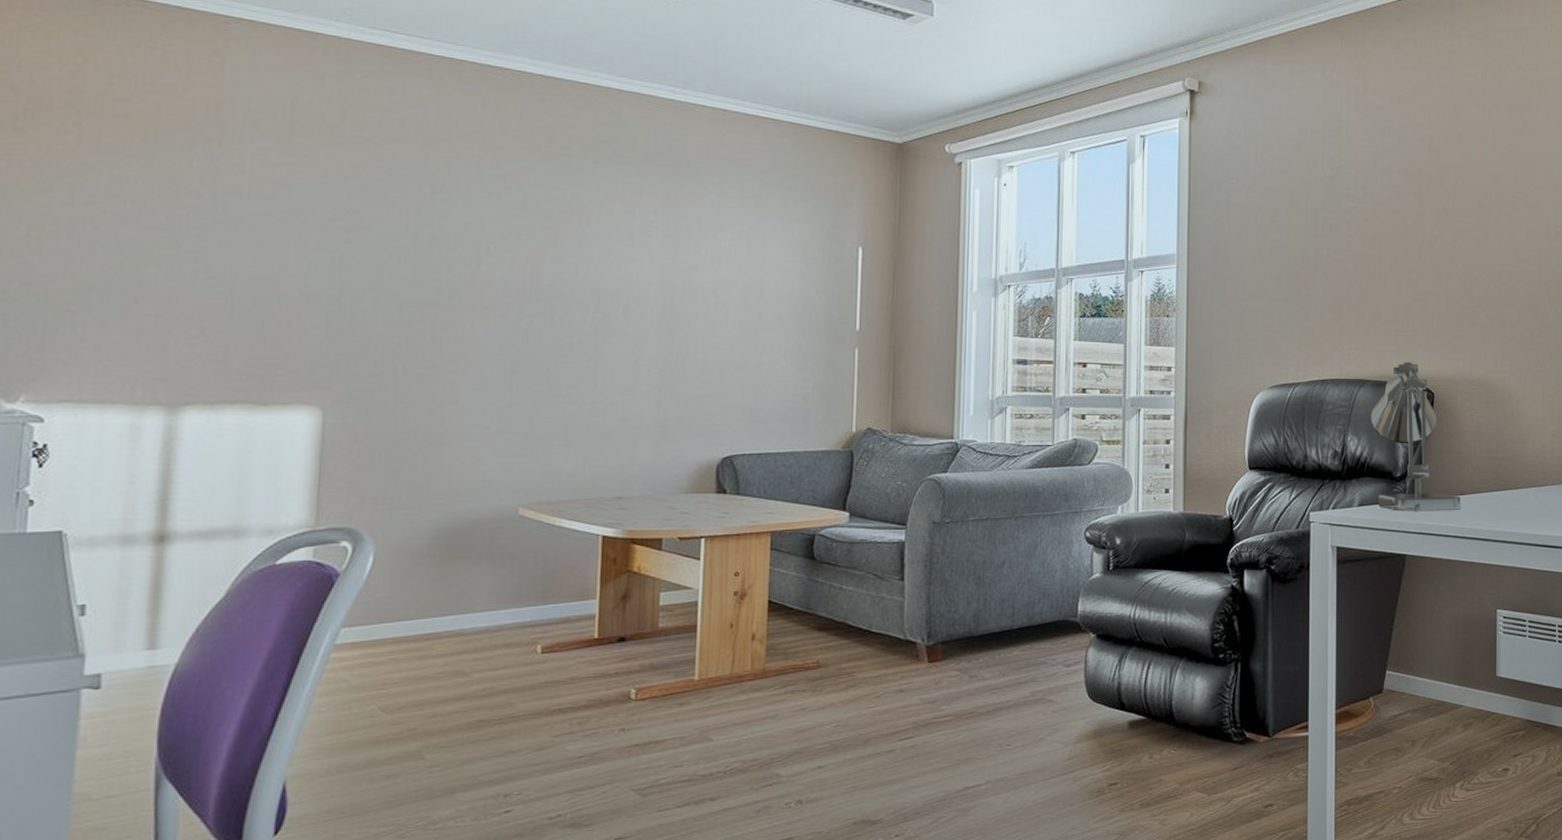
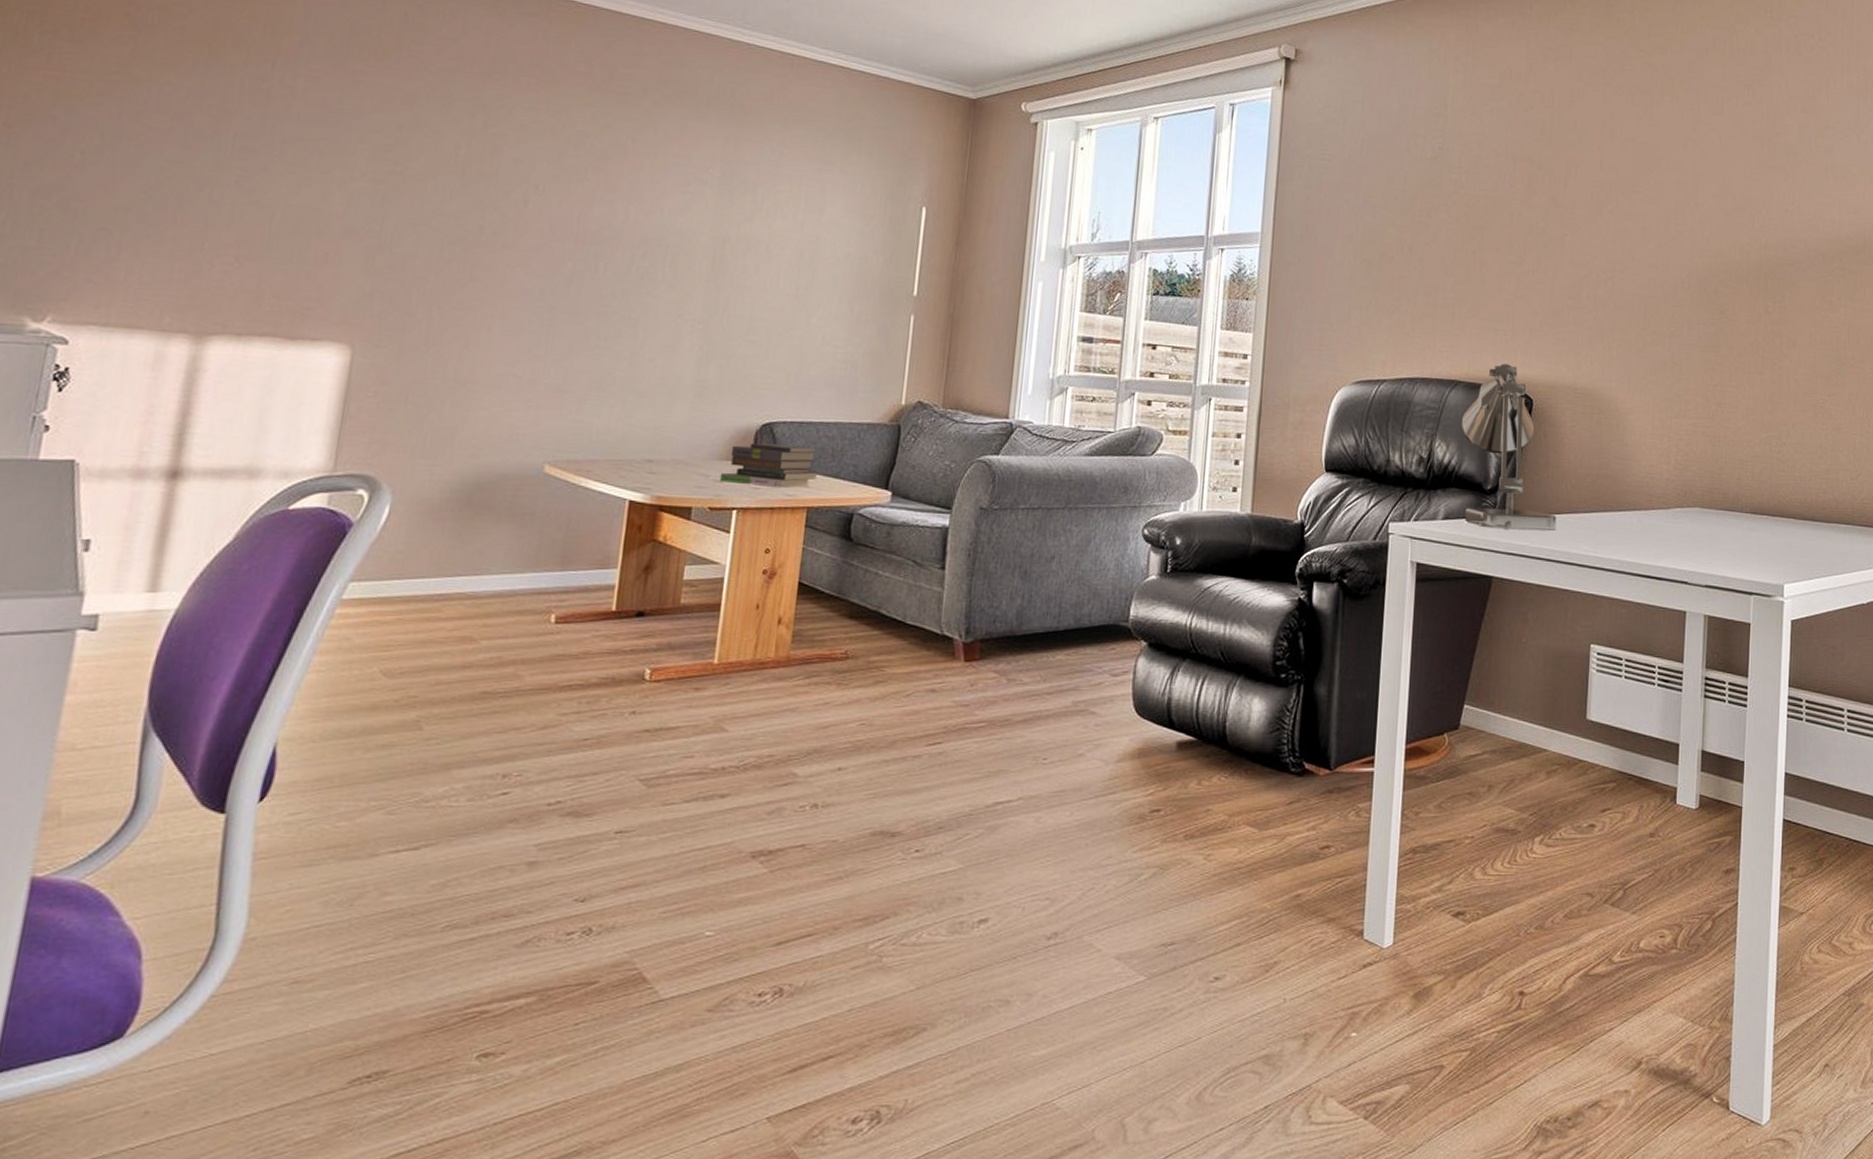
books: none [686,474,778,516] -> present [719,443,818,489]

